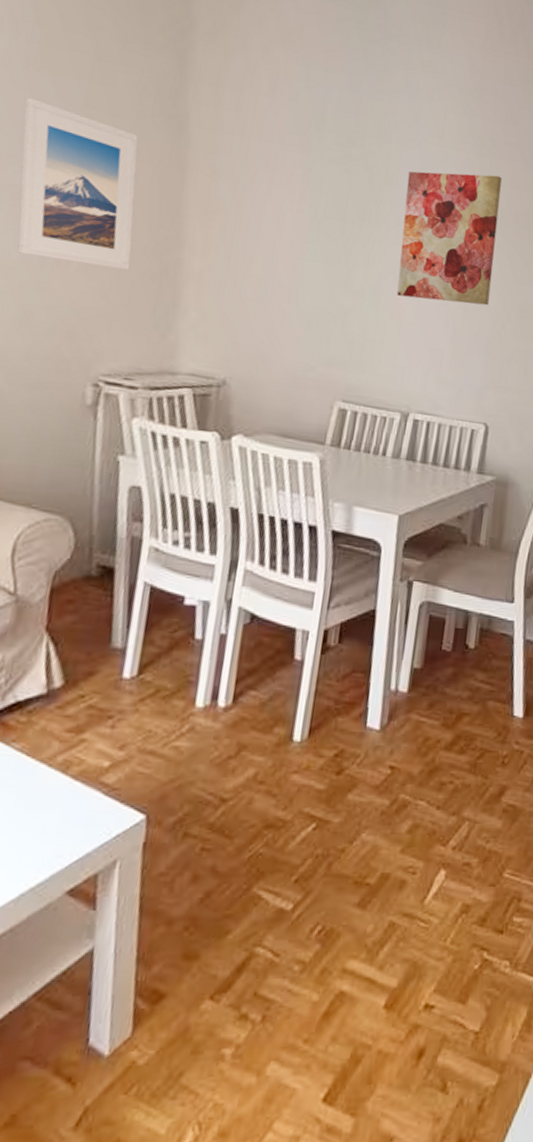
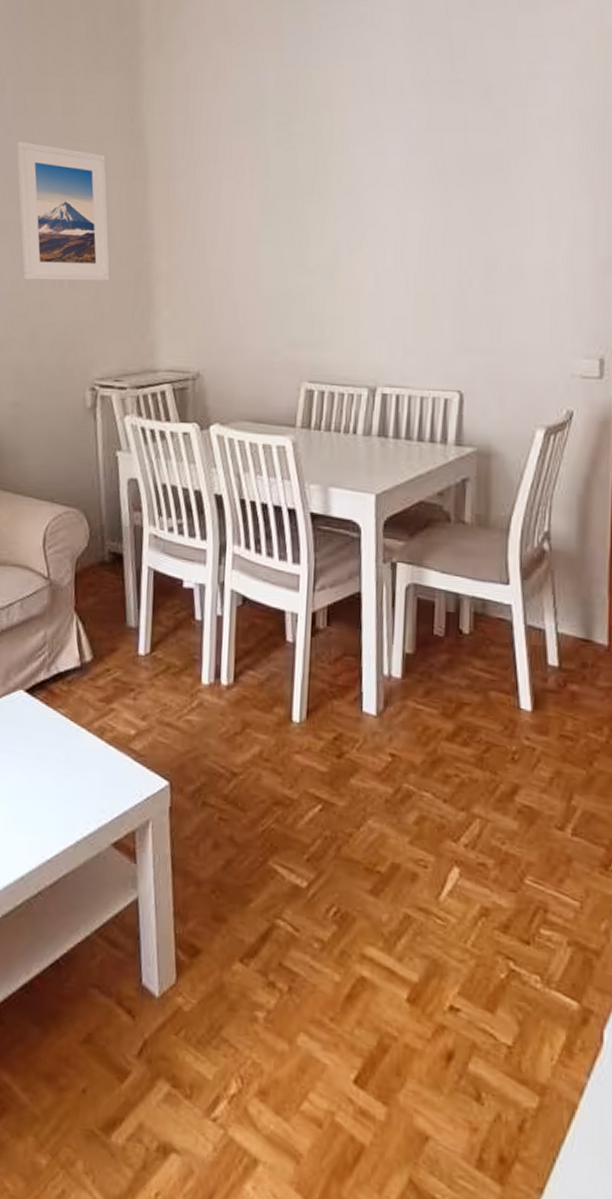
wall art: present [397,171,502,306] -> none [352,120,454,267]

